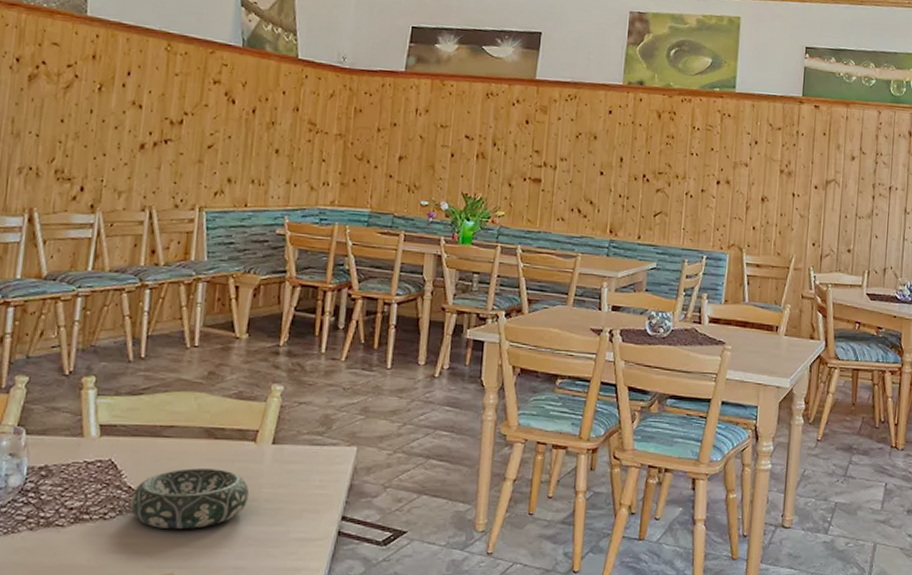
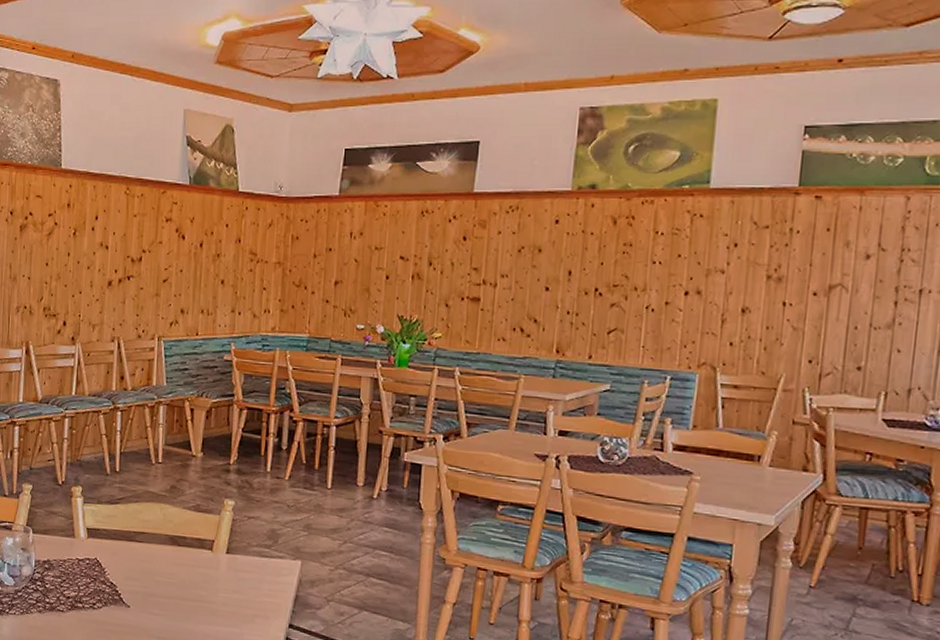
decorative bowl: present [130,468,250,529] -> none [113,570,209,623]

